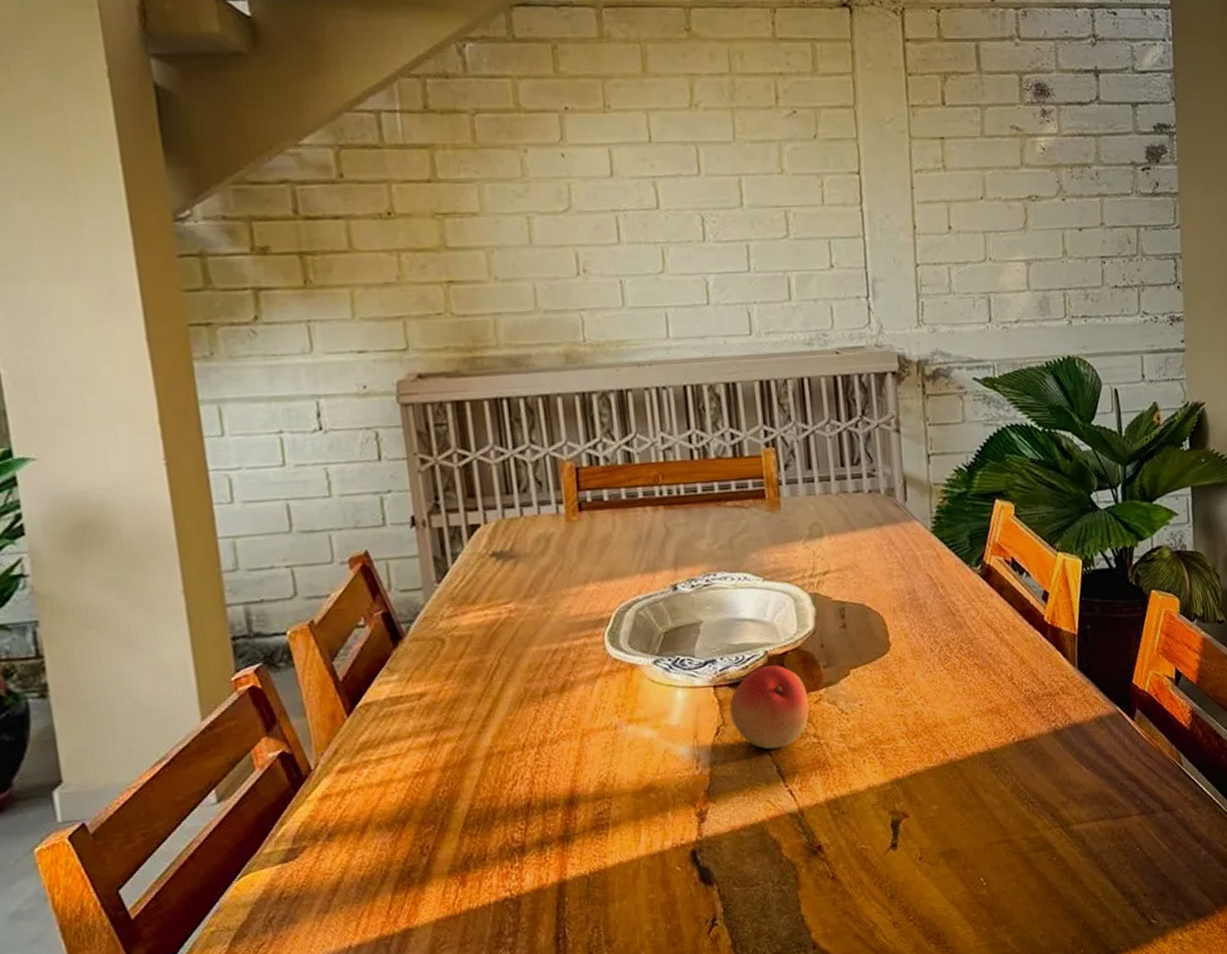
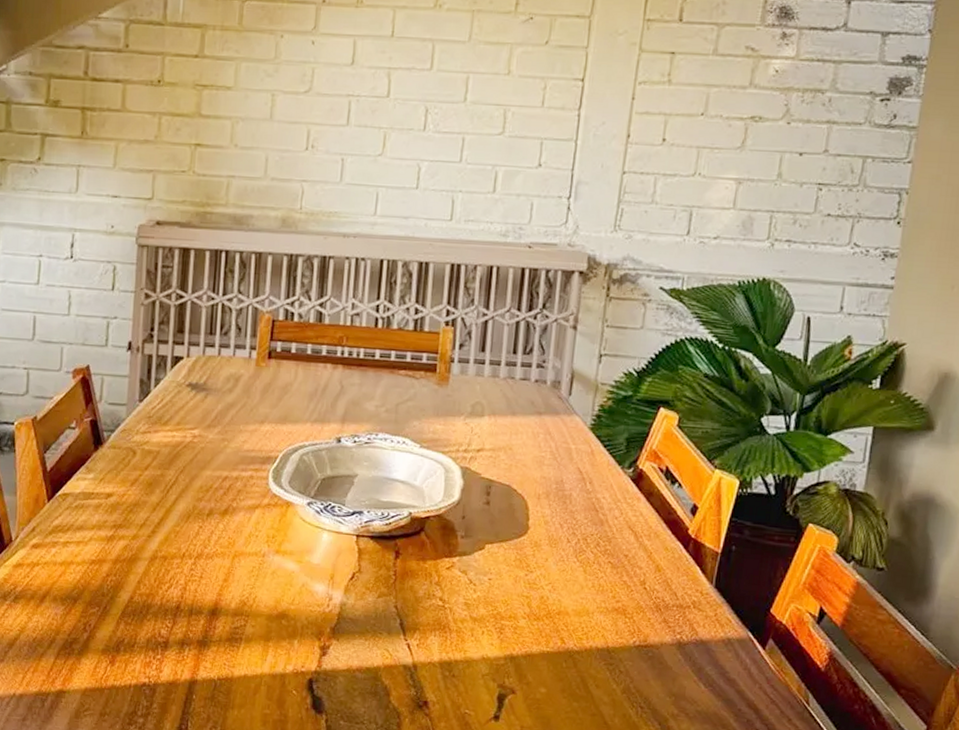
fruit: present [729,665,809,750] -> none [366,526,442,604]

